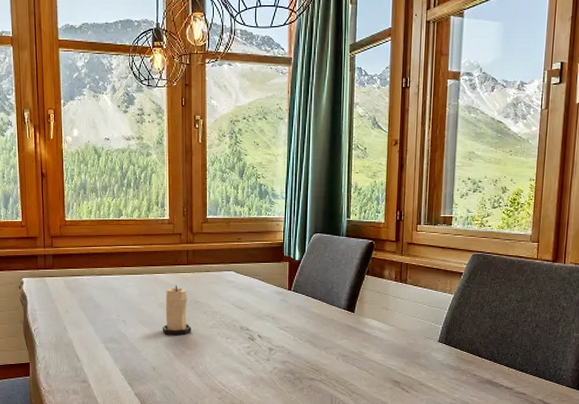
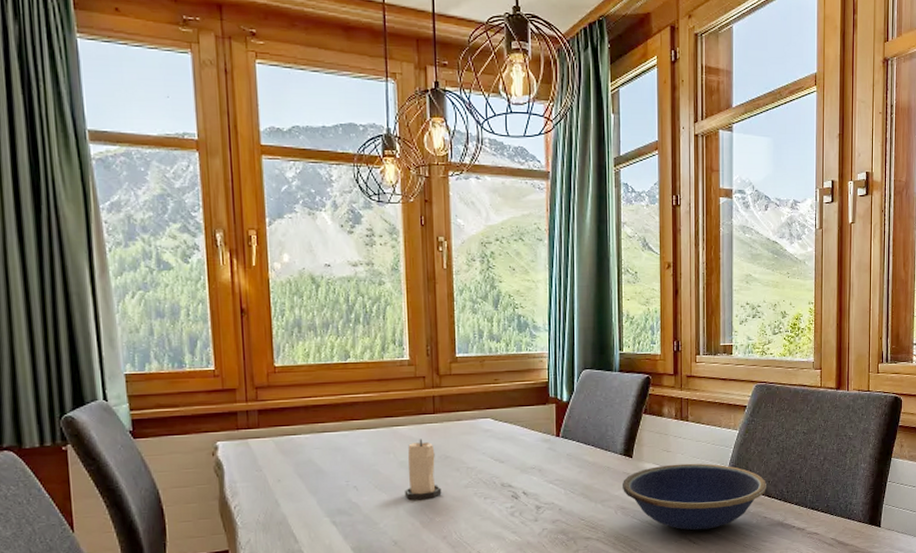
bowl: none [343,321,478,381] -> present [621,463,766,531]

